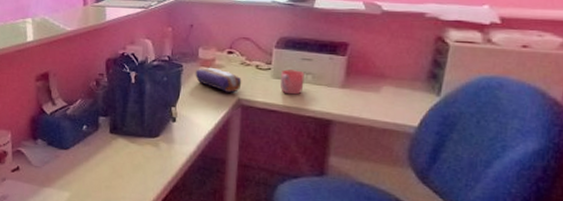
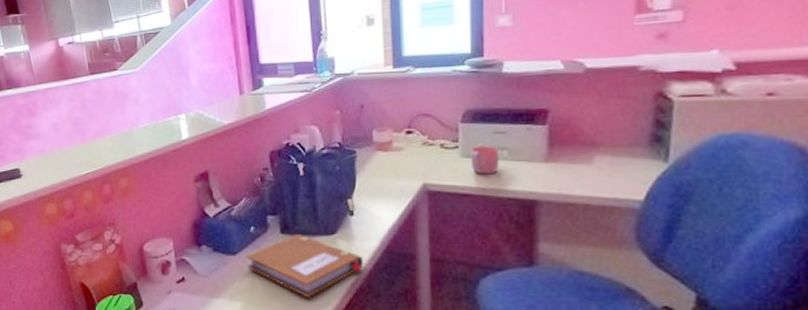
notebook: none [76,135,180,192] -> present [245,235,363,298]
pencil case: present [195,67,242,93] -> none [371,150,426,178]

